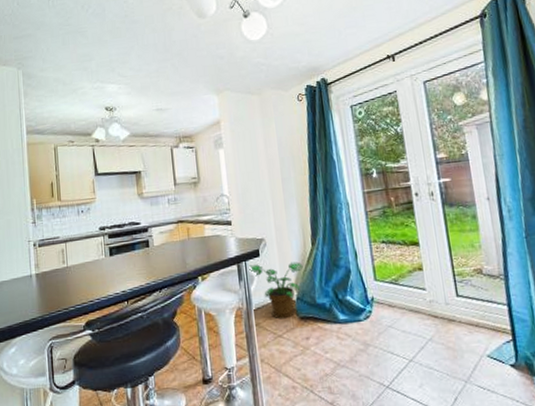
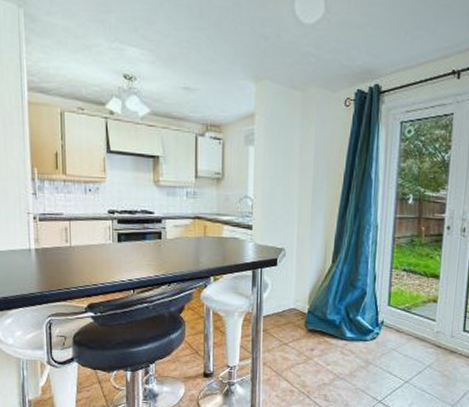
potted plant: present [249,261,303,319] -> none [264,273,320,329]

